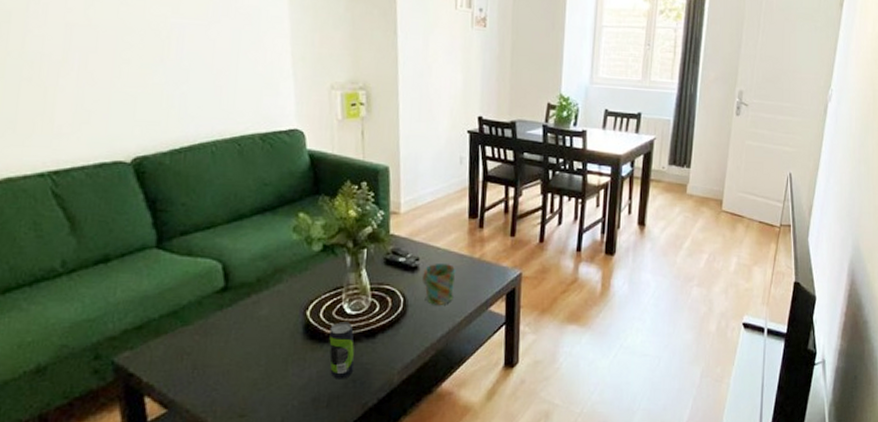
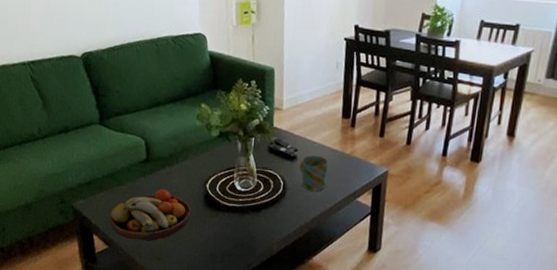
fruit bowl: none [170,323,287,396] -> present [110,188,192,242]
beverage can: present [329,322,355,379] -> none [223,196,243,242]

